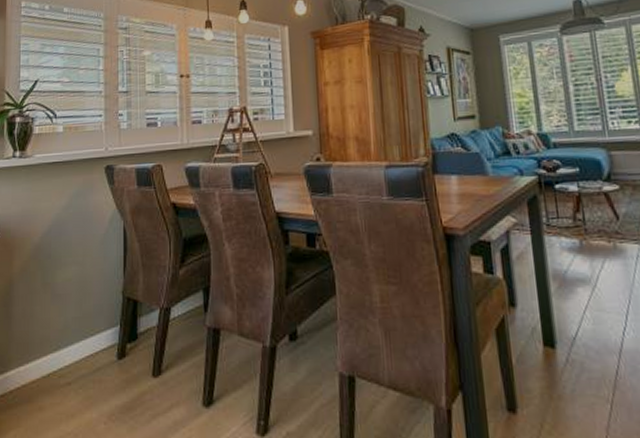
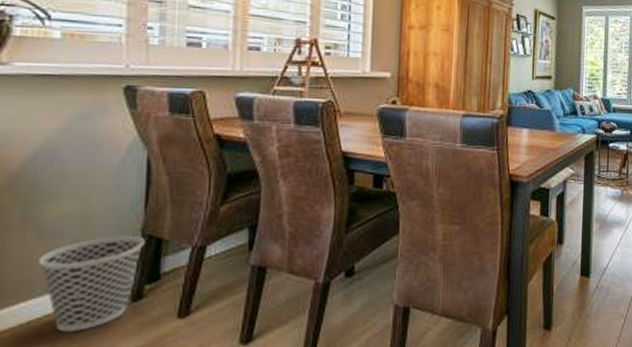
wastebasket: none [53,297,125,385] -> present [37,235,145,332]

